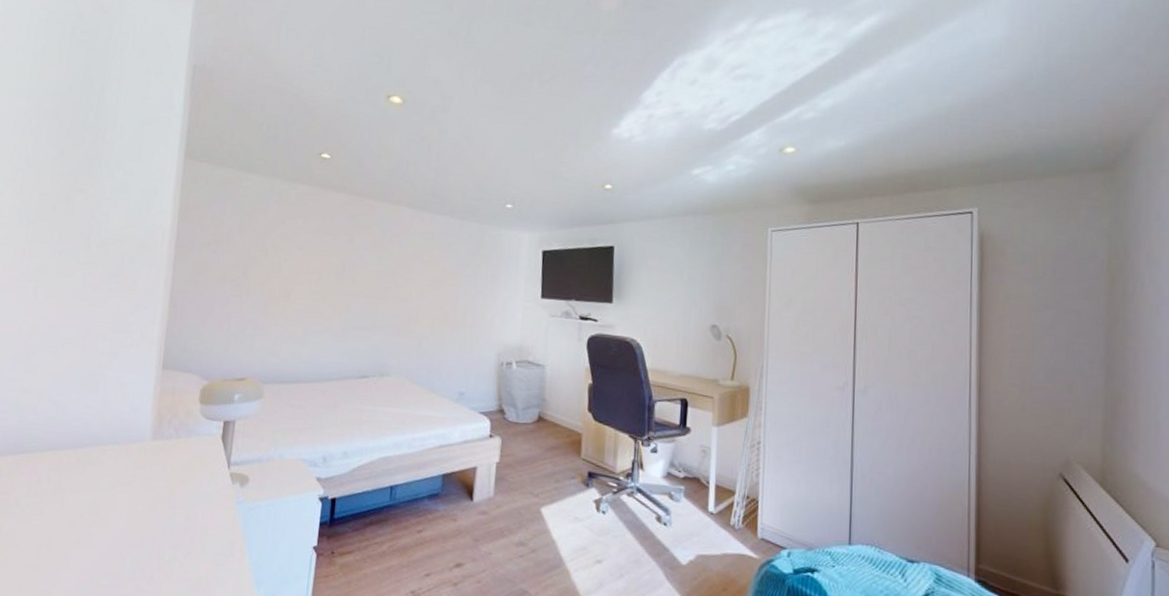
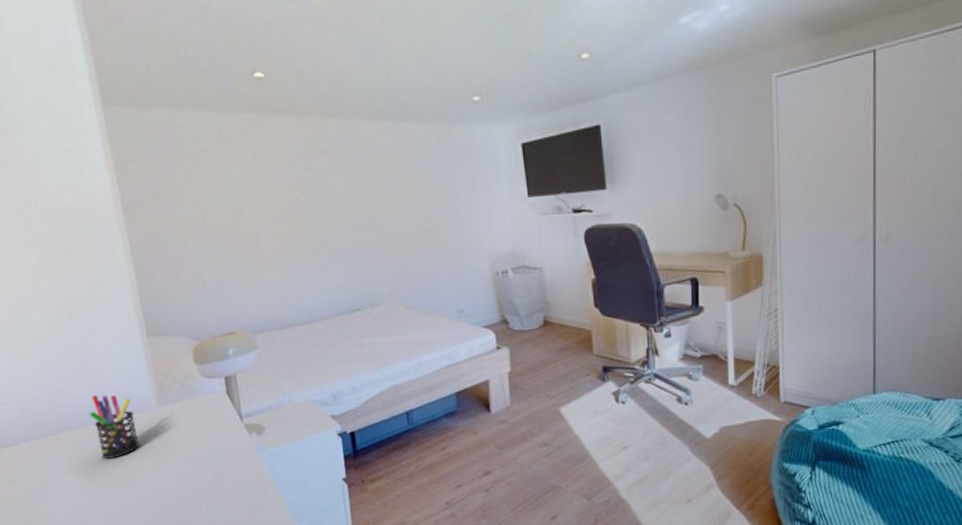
pen holder: none [81,417,127,487] -> present [88,394,140,459]

